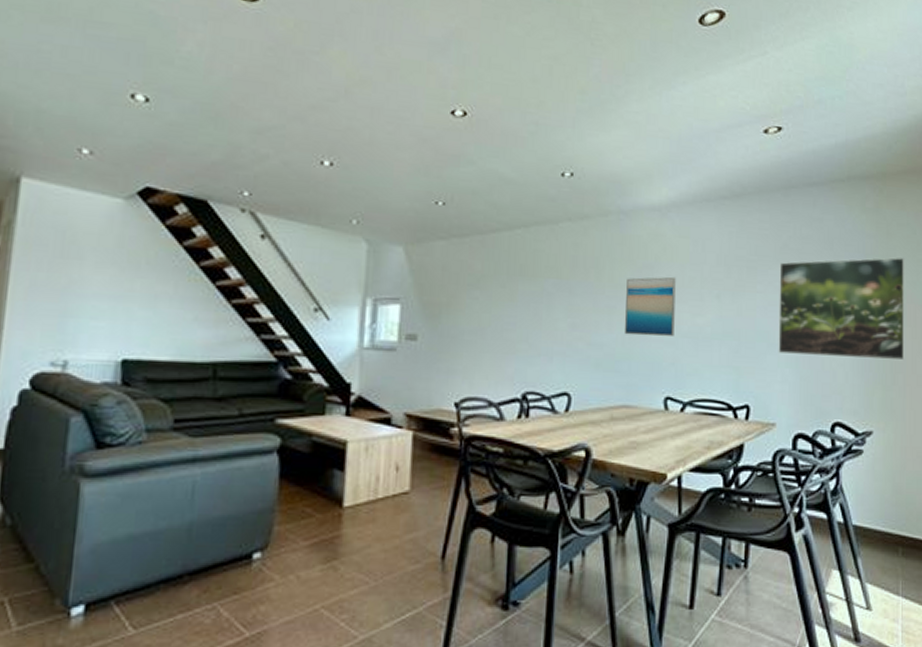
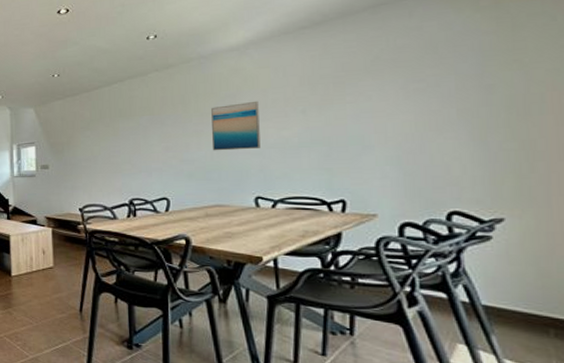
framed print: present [778,257,905,361] -> none [371,46,547,153]

